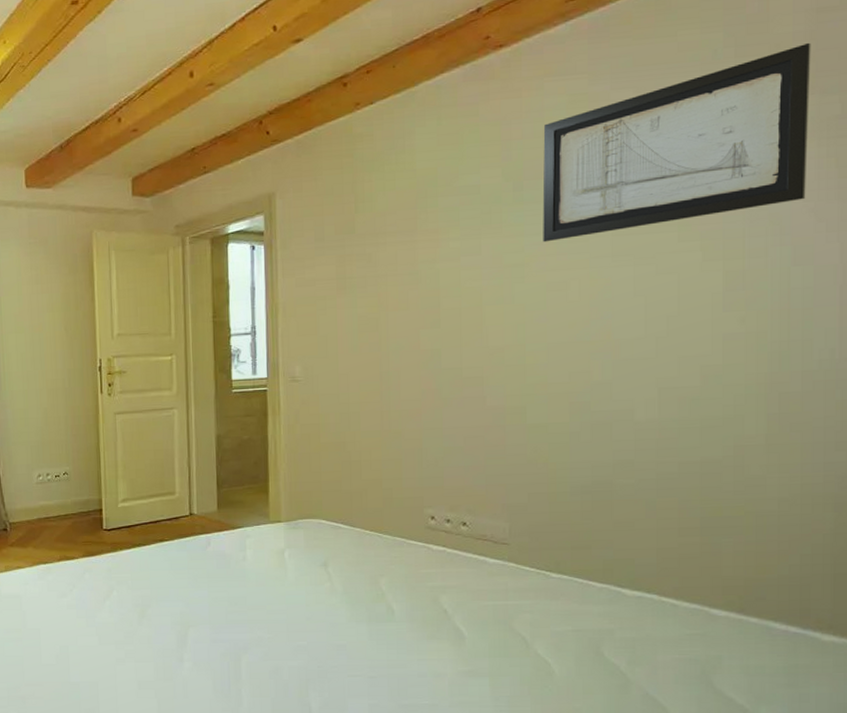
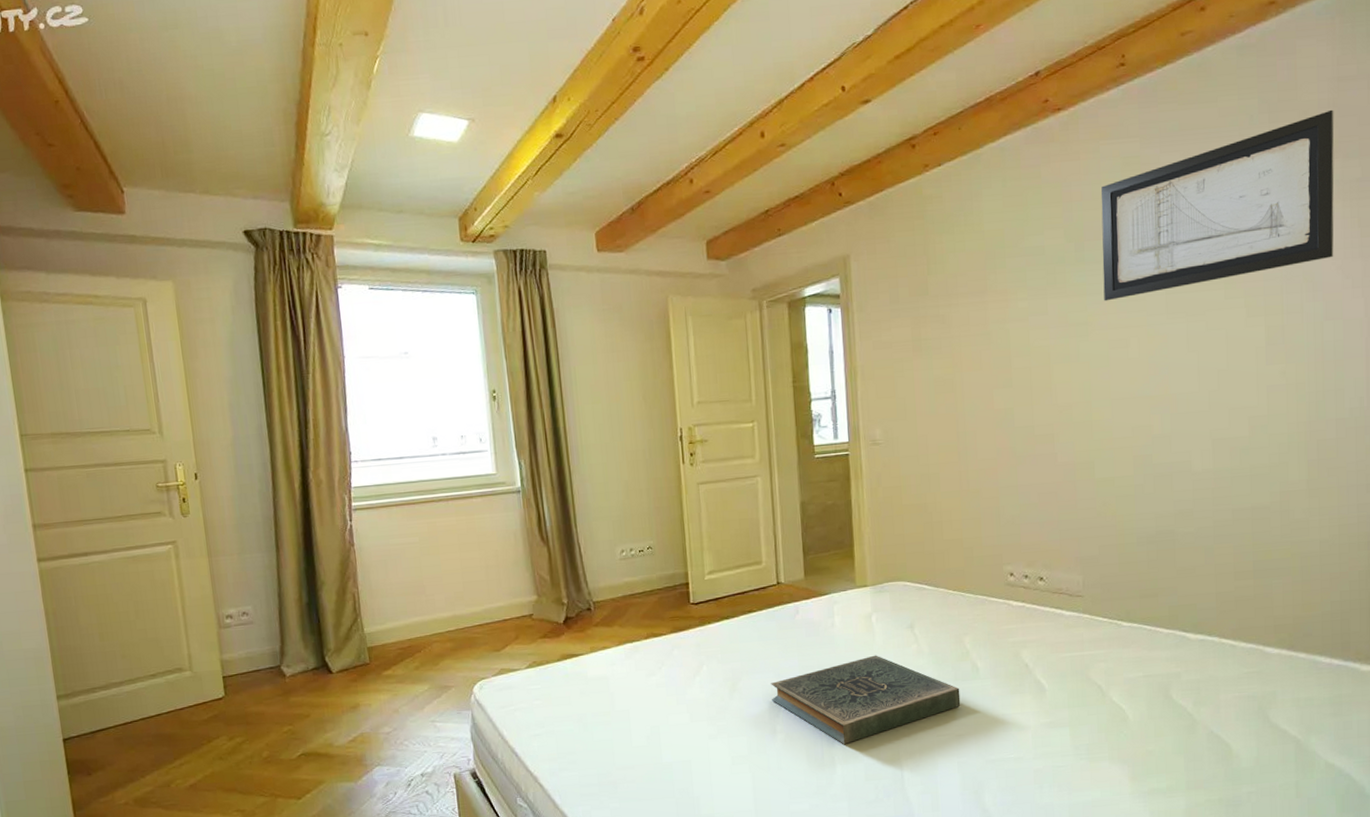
book: none [179,591,374,677] -> present [771,655,961,744]

